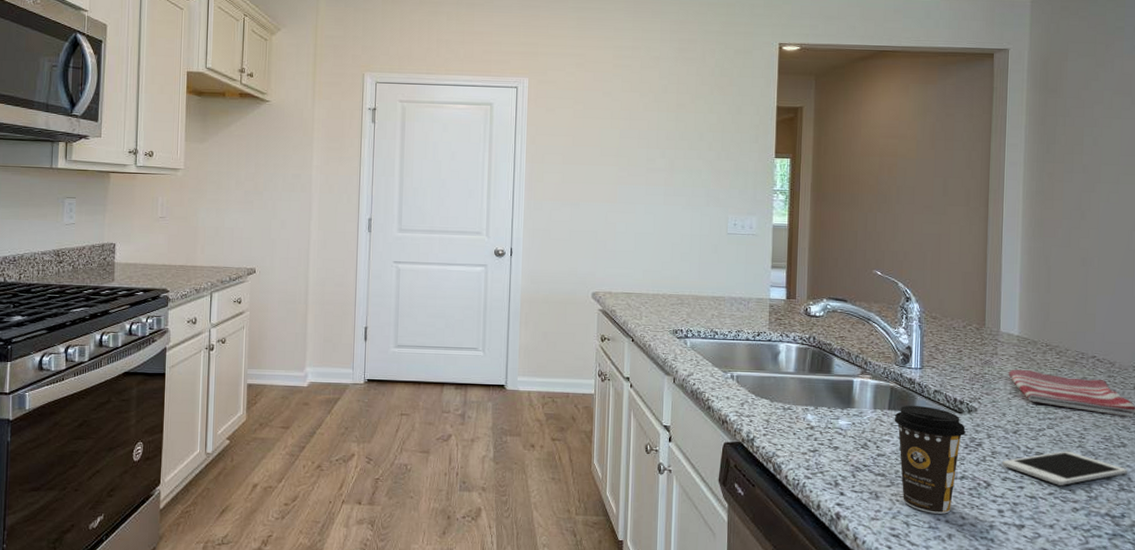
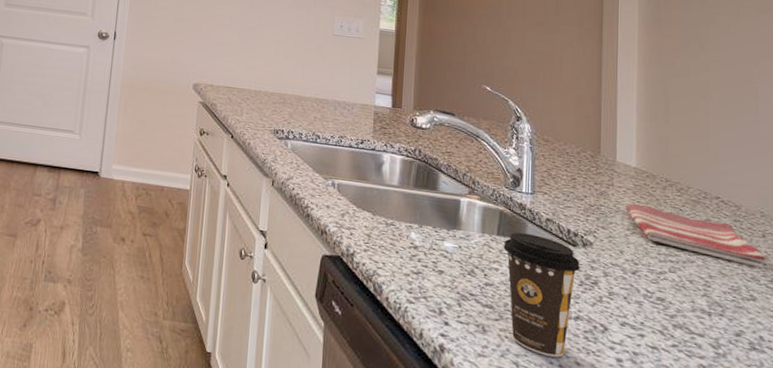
cell phone: present [1002,451,1127,485] -> none [621,298,758,338]

